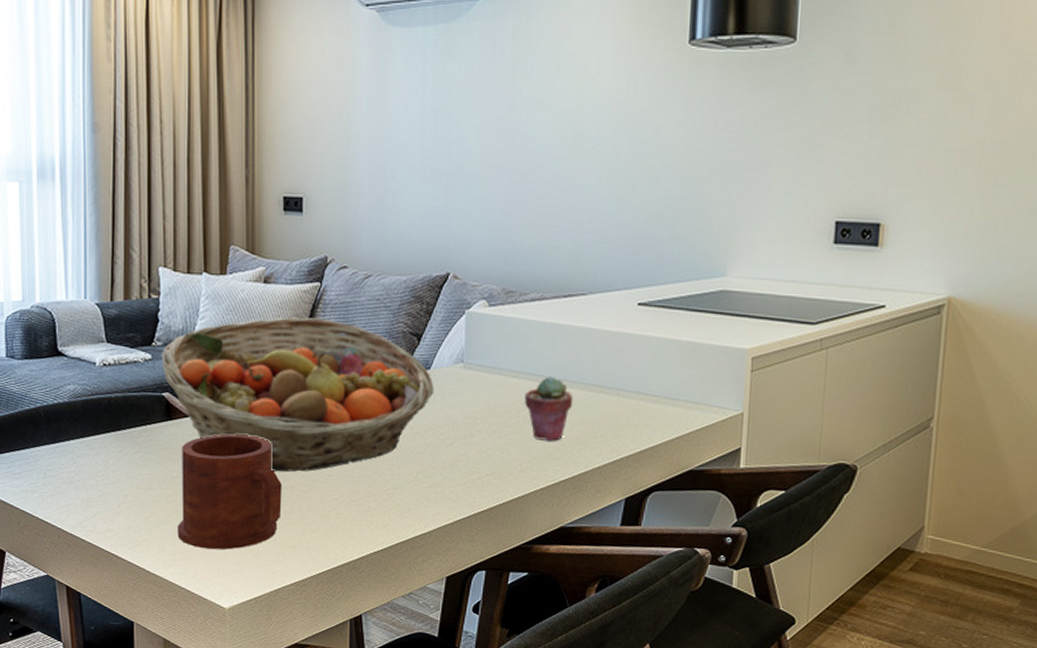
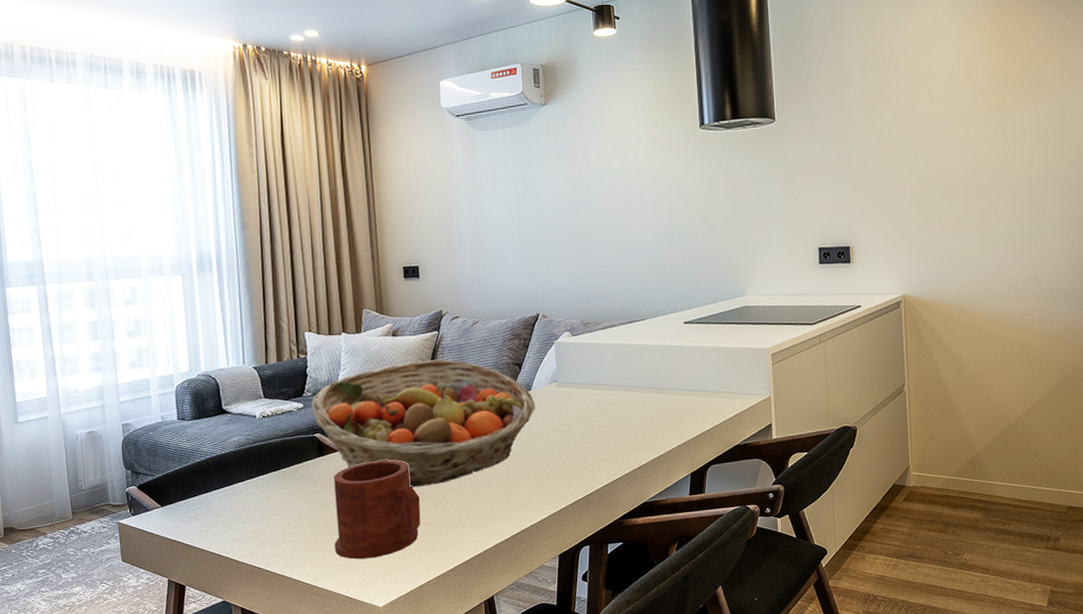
potted succulent: present [525,376,573,442] -> none [606,385,644,437]

